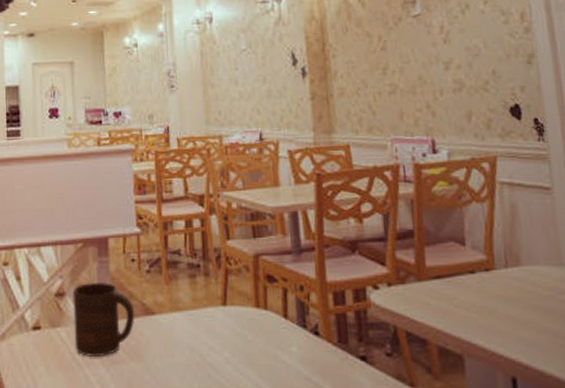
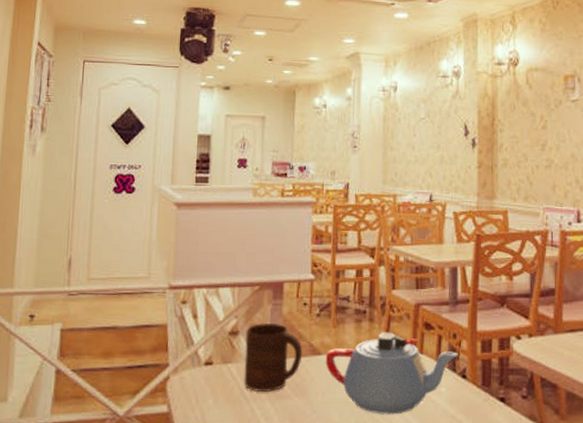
teapot: none [160,287,308,378] -> present [325,332,458,415]

